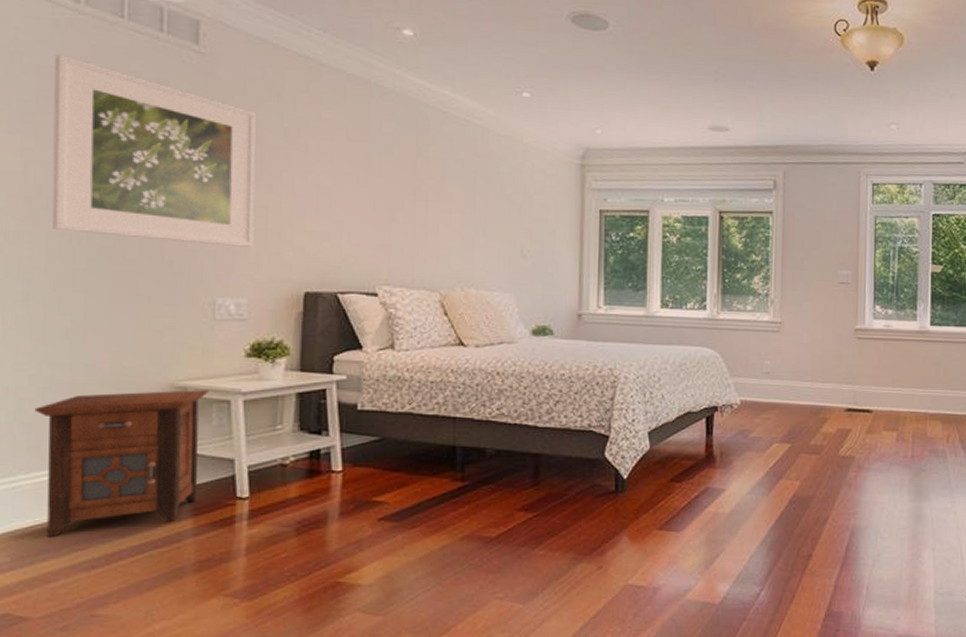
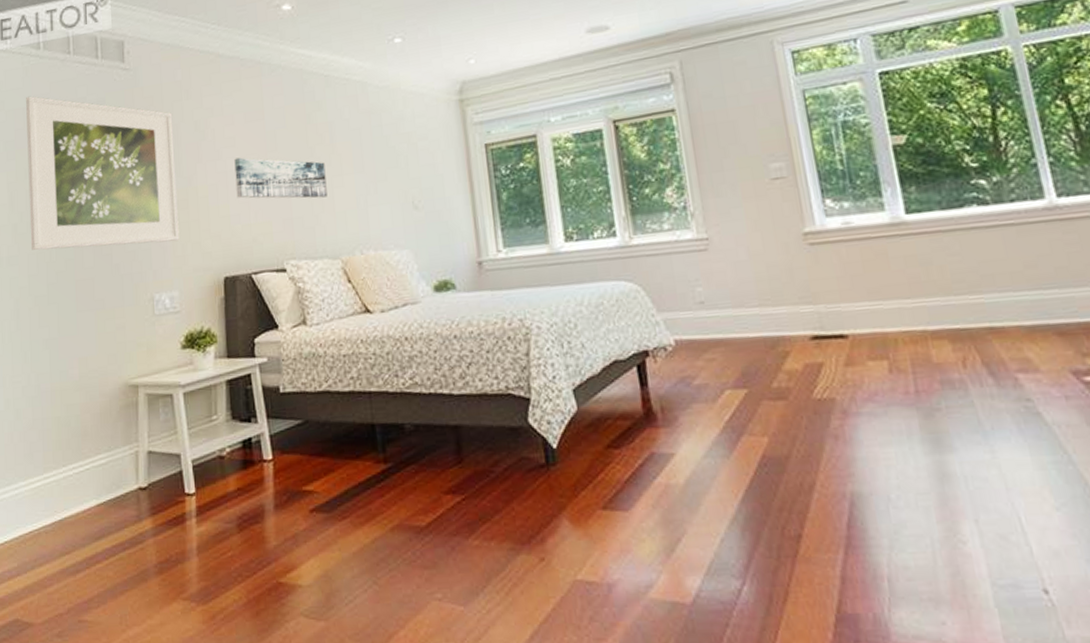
nightstand: present [34,390,209,538] -> none [27,385,155,543]
wall art: none [328,174,433,231] -> present [234,157,327,199]

